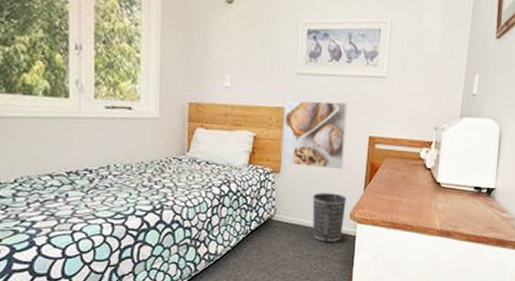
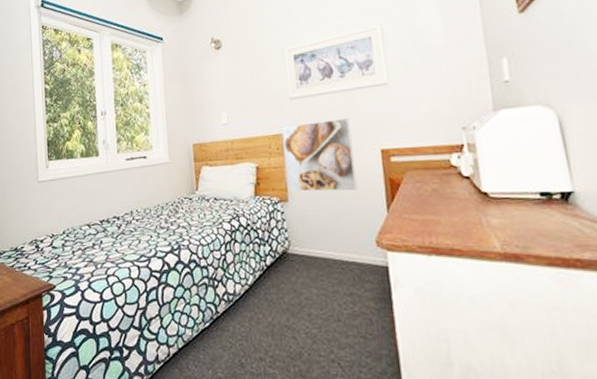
wastebasket: present [312,193,347,243] -> none [328,218,371,277]

